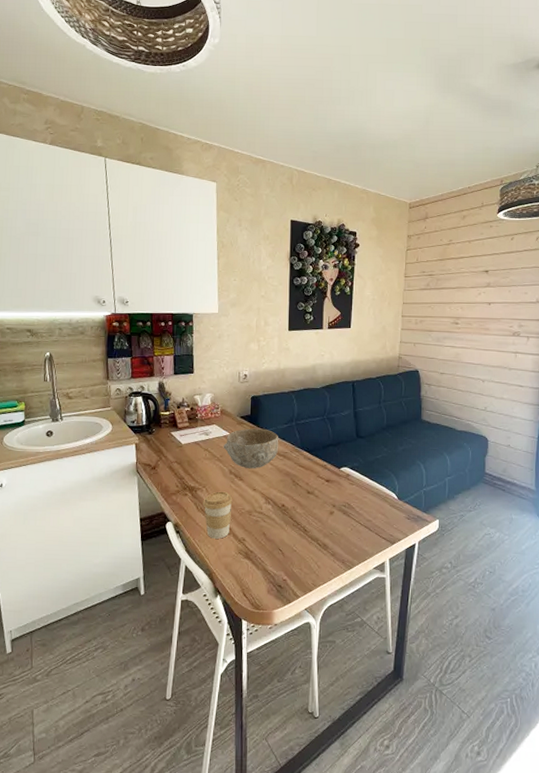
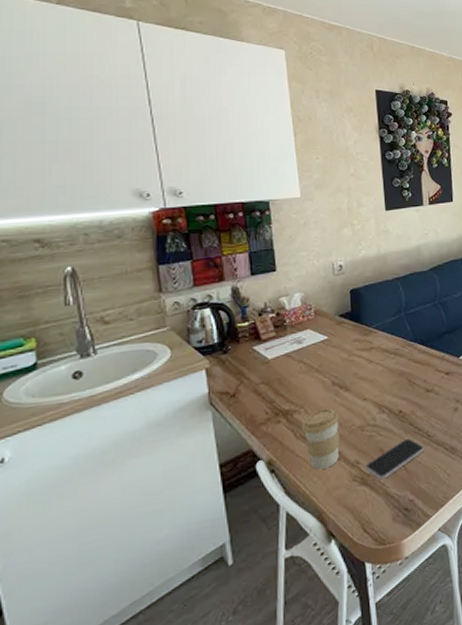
bowl: present [223,428,279,468] -> none [321,325,389,376]
smartphone: none [249,528,300,558] -> present [365,438,424,480]

